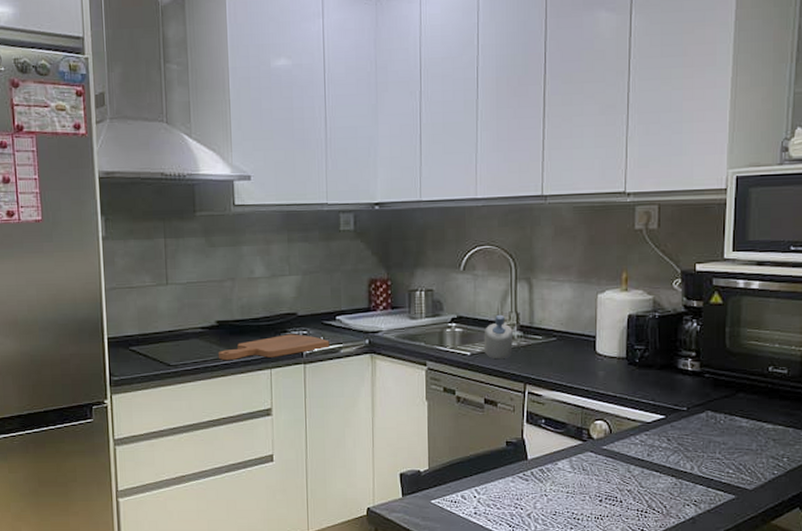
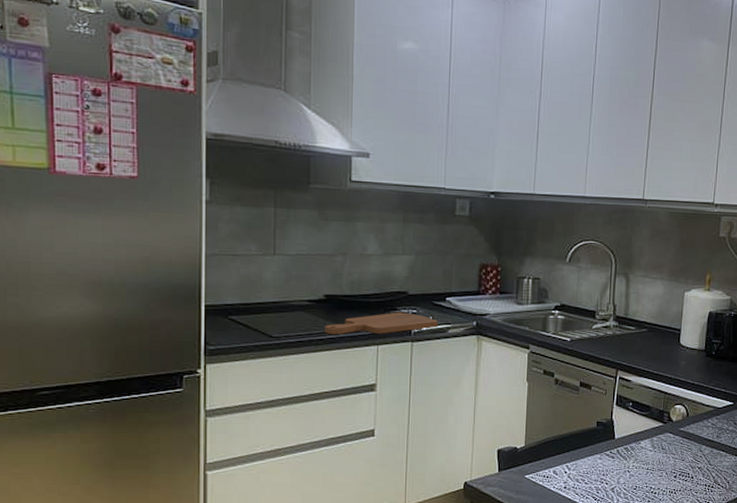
soap dispenser: present [483,314,514,360] -> none [582,305,610,347]

